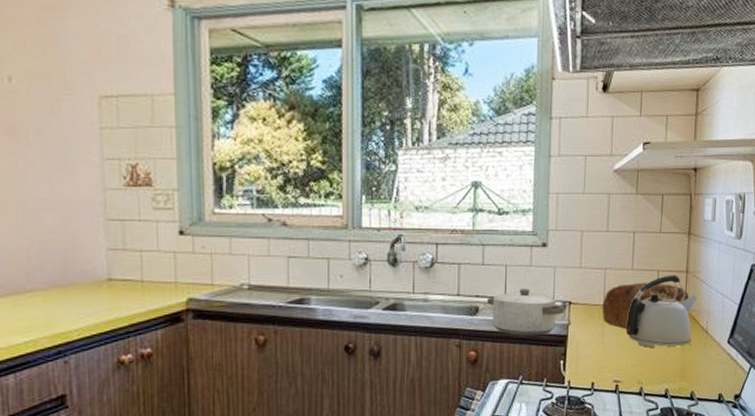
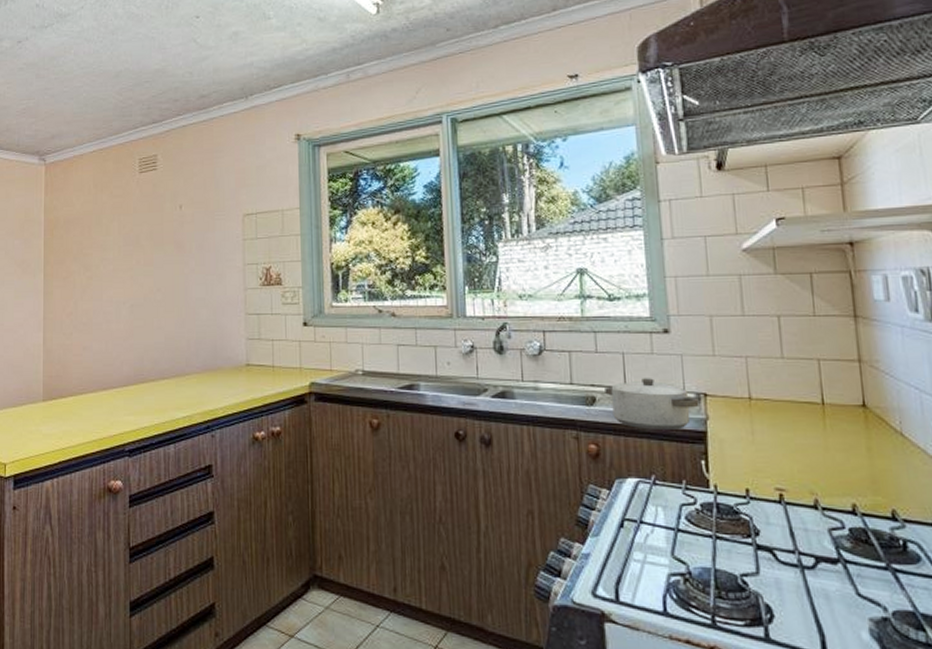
bread loaf: present [602,282,689,330] -> none [747,372,867,428]
kettle: present [626,274,698,347] -> none [783,364,882,451]

